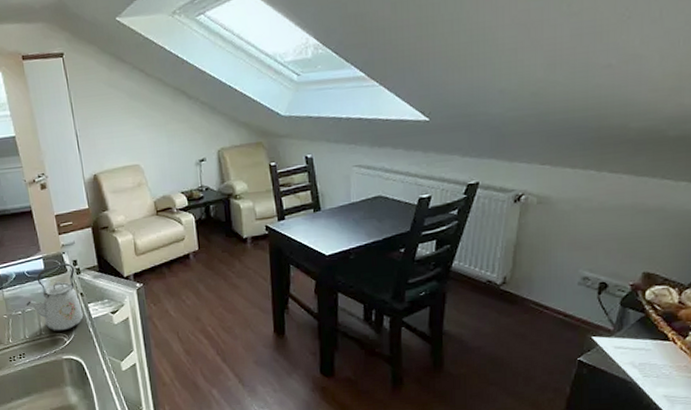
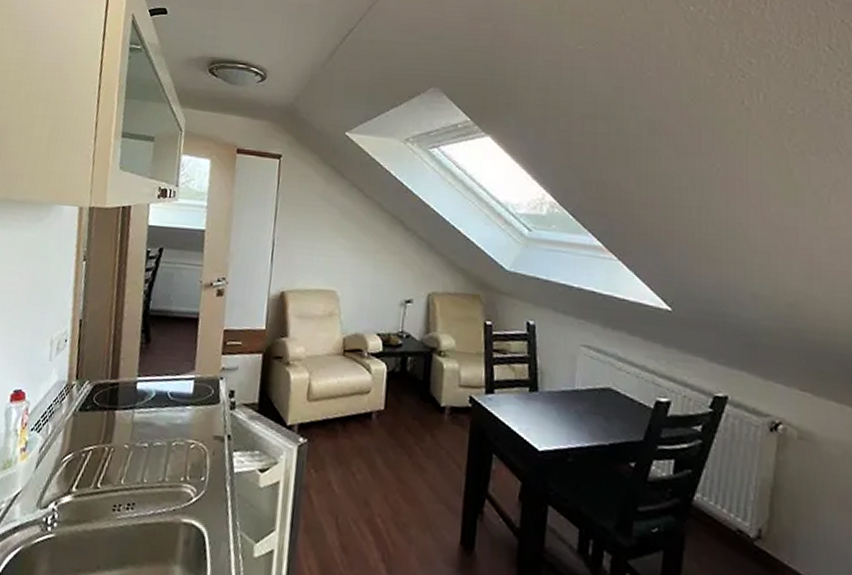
kettle: present [26,263,84,331] -> none [156,391,230,483]

